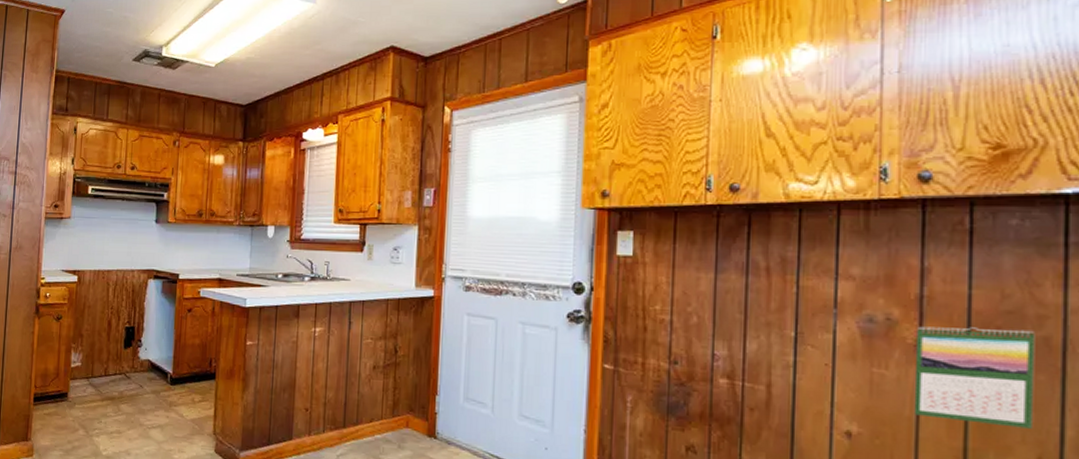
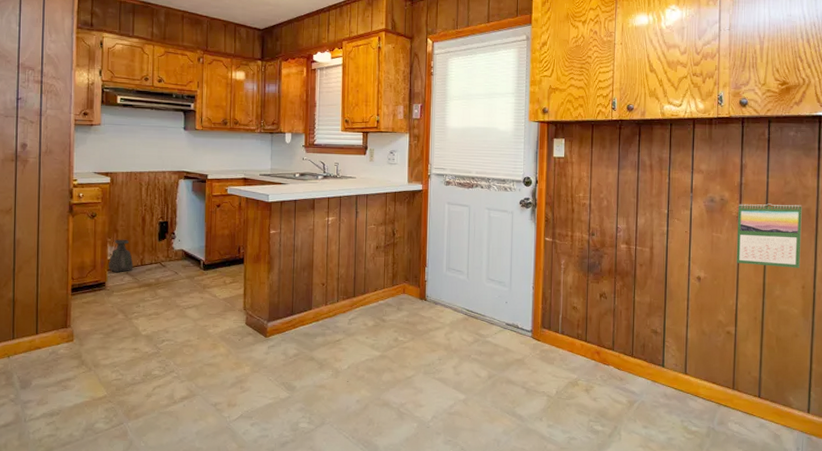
bottle: none [71,345,97,382] -> present [108,239,134,272]

